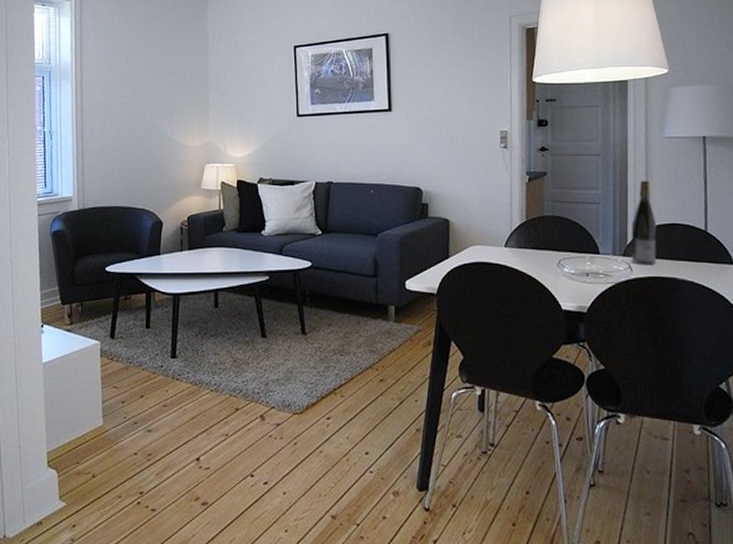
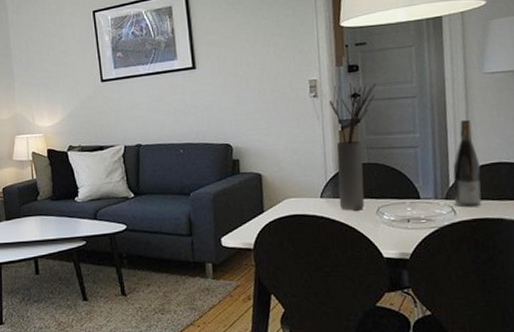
vase: none [518,137,563,262] -> present [329,83,376,211]

